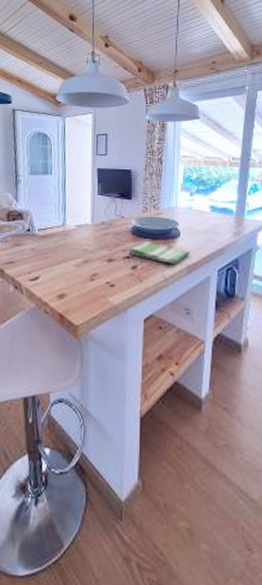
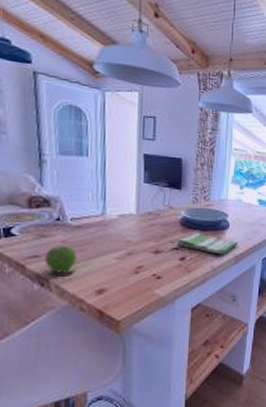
fruit: none [18,252,43,278] -> present [44,245,77,274]

